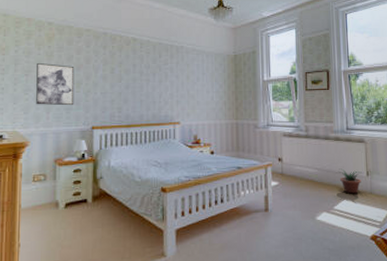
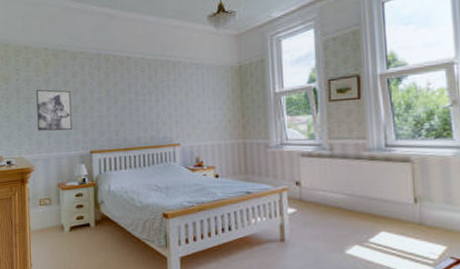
potted plant: present [338,168,362,194] -> none [373,194,408,224]

